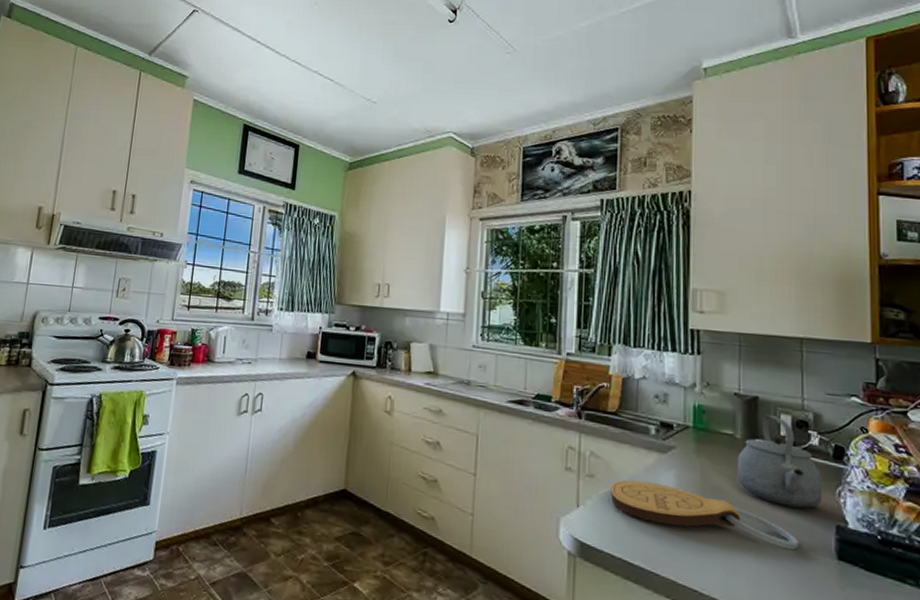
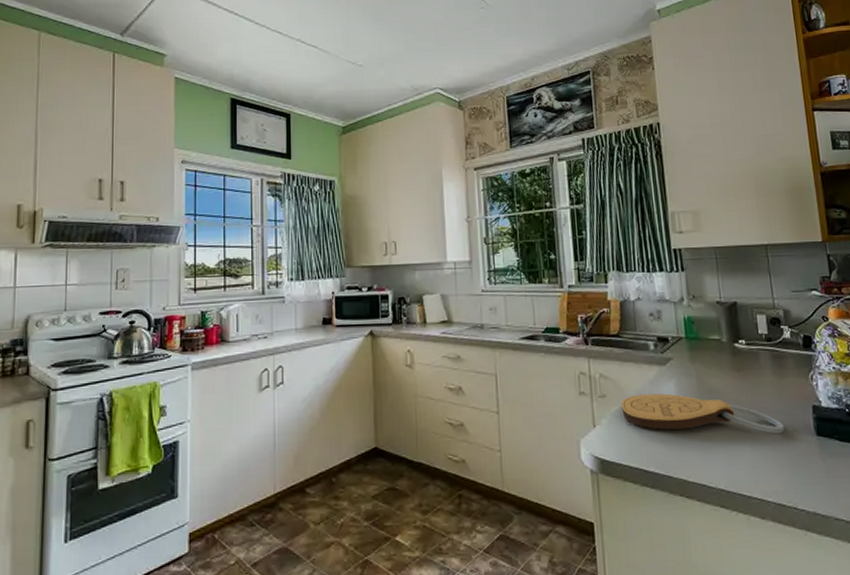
tea kettle: present [737,414,822,508] -> none [725,316,799,396]

